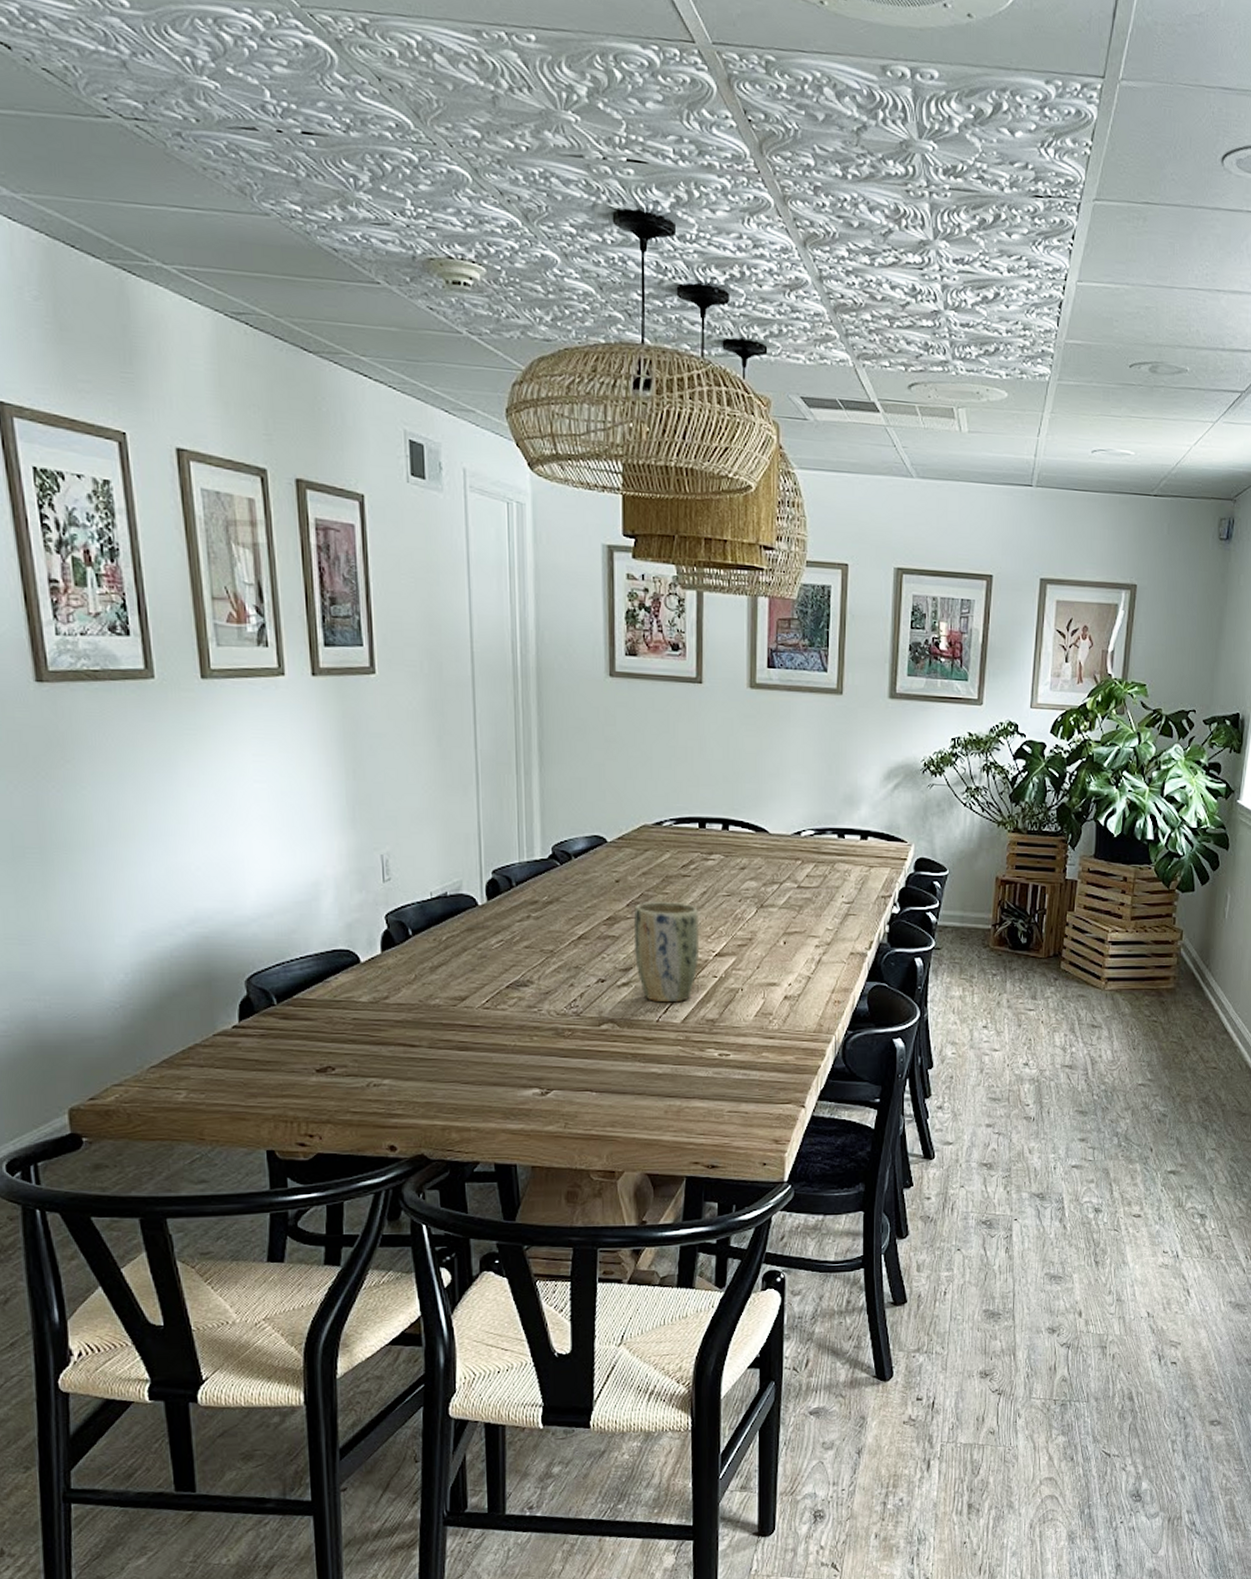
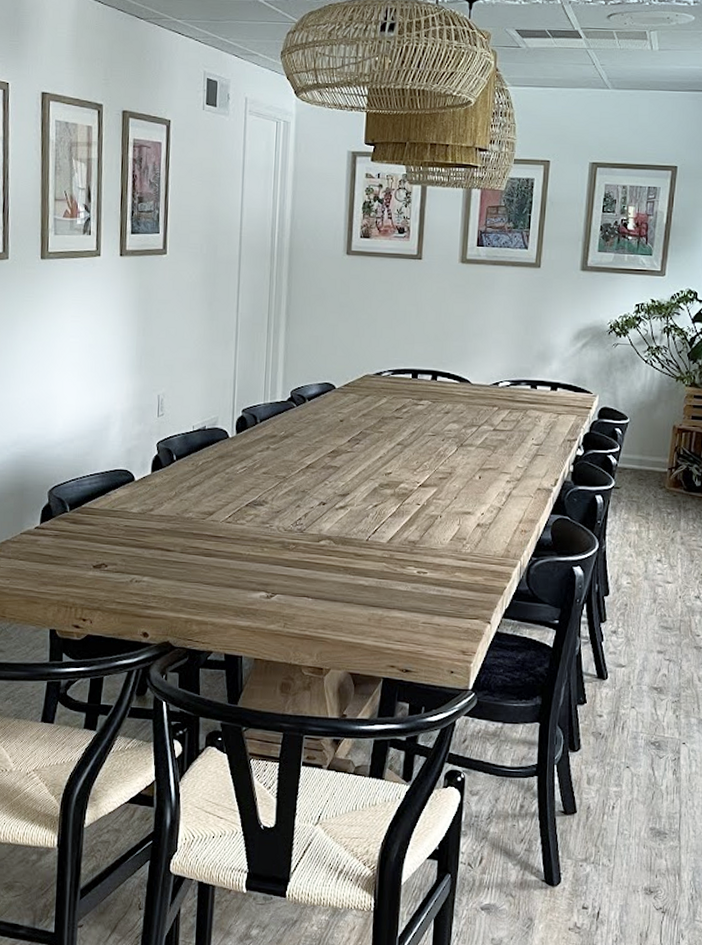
plant pot: present [634,901,700,1003] -> none [351,438,408,525]

